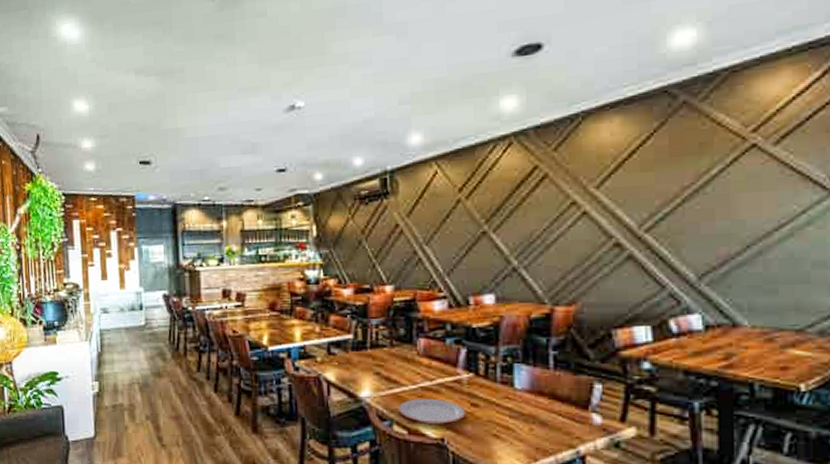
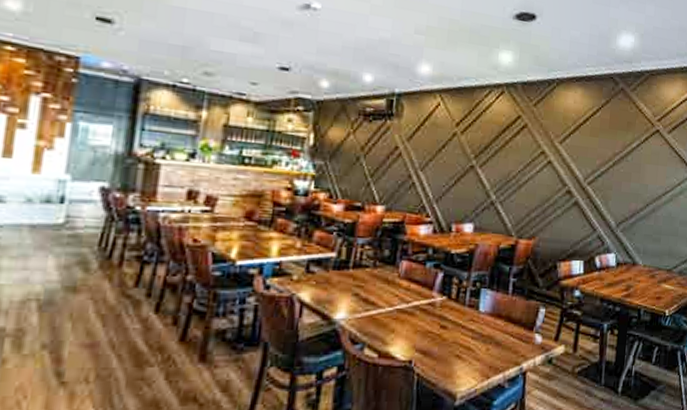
plate: present [397,398,466,424] -> none [371,320,435,346]

